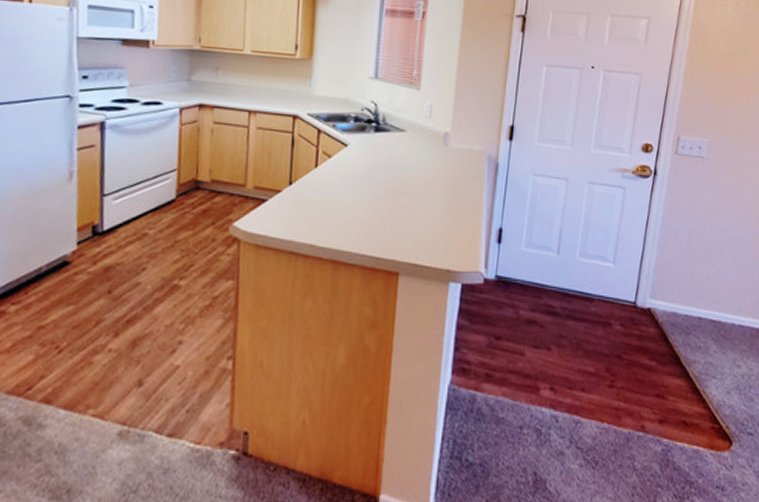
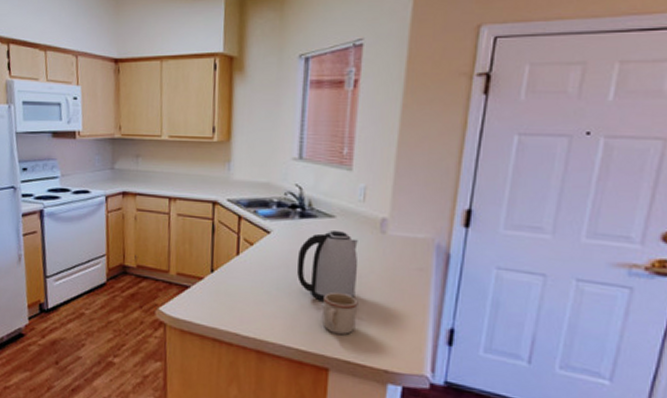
kettle: none [371,144,425,209] -> present [296,231,359,302]
mug: none [394,199,425,240] -> present [322,292,358,335]

